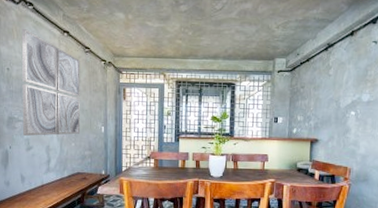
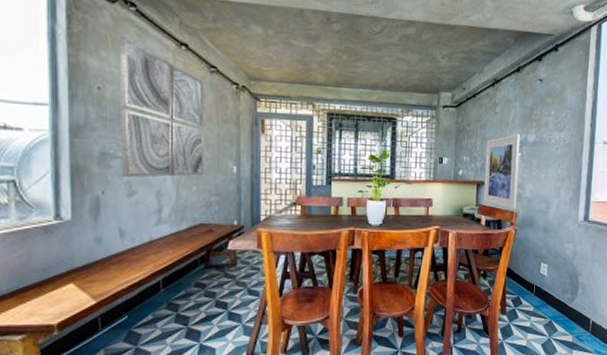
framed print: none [317,94,355,166] -> present [483,133,521,210]

